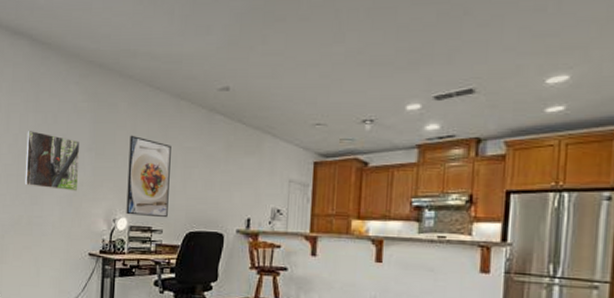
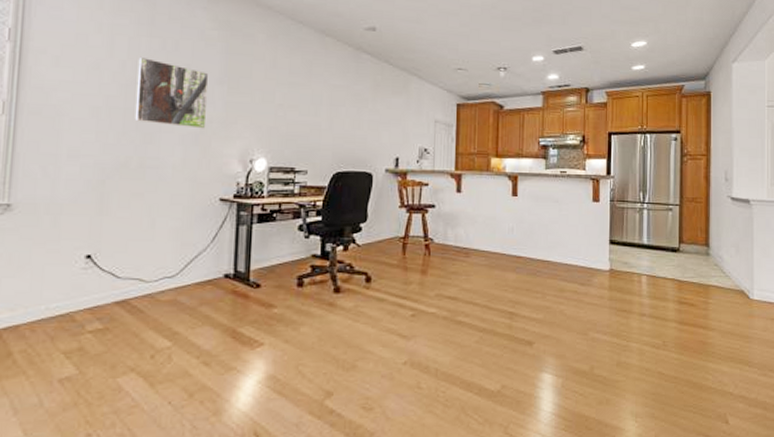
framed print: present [126,135,171,218] -> none [265,69,316,158]

